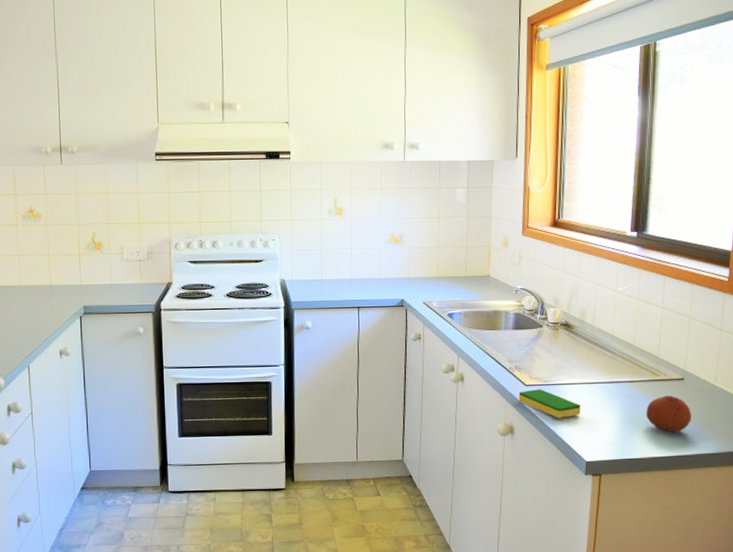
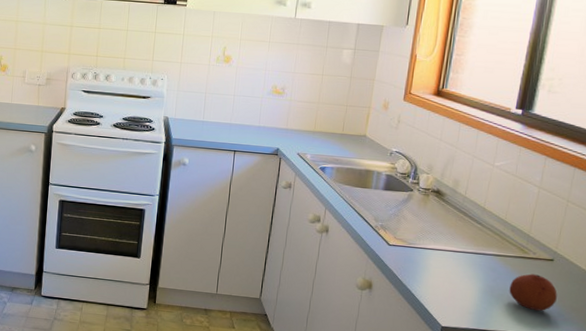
dish sponge: present [518,389,581,418] -> none [380,249,443,281]

